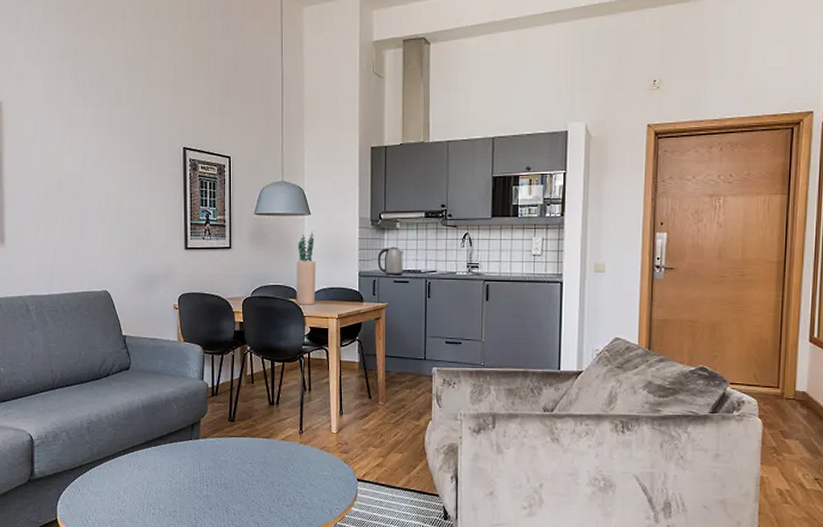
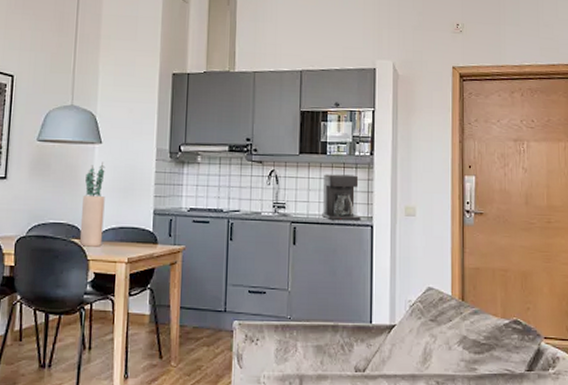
kettle: present [378,247,403,276] -> none [175,182,204,215]
coffee maker: none [513,235,551,278] -> present [322,174,361,222]

